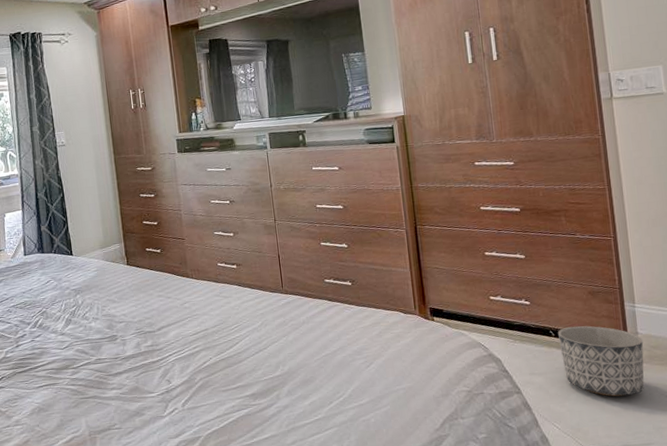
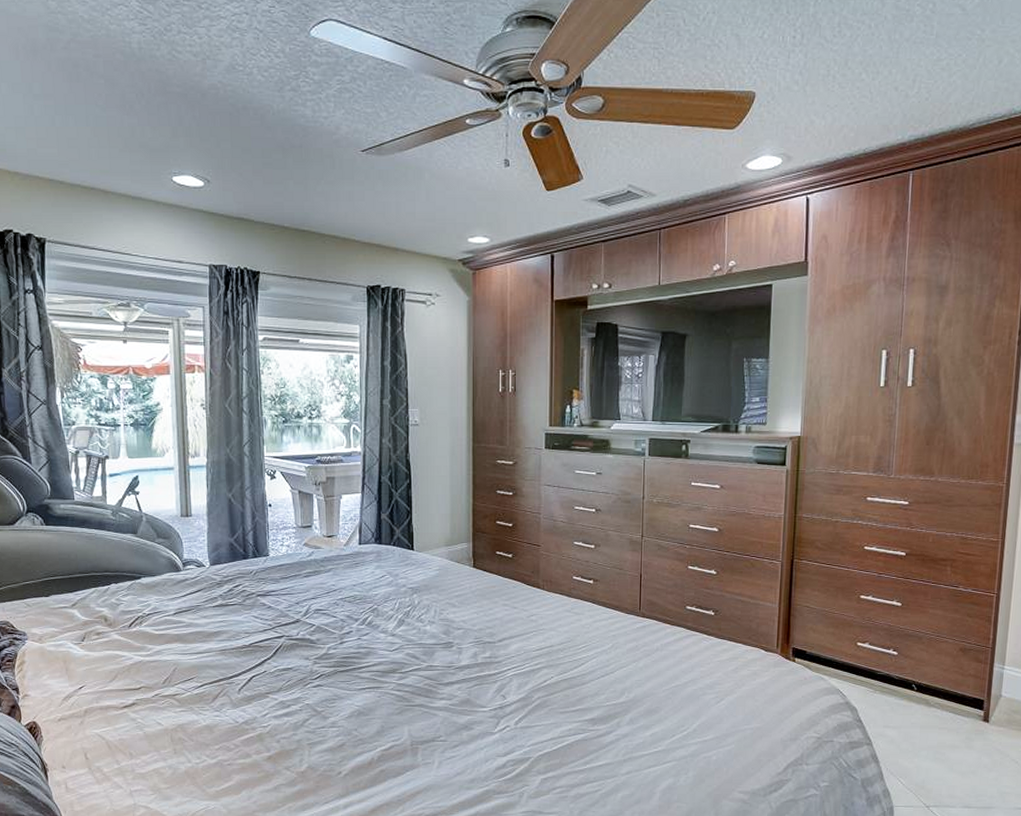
planter: present [557,325,645,397] -> none [920,682,1005,758]

